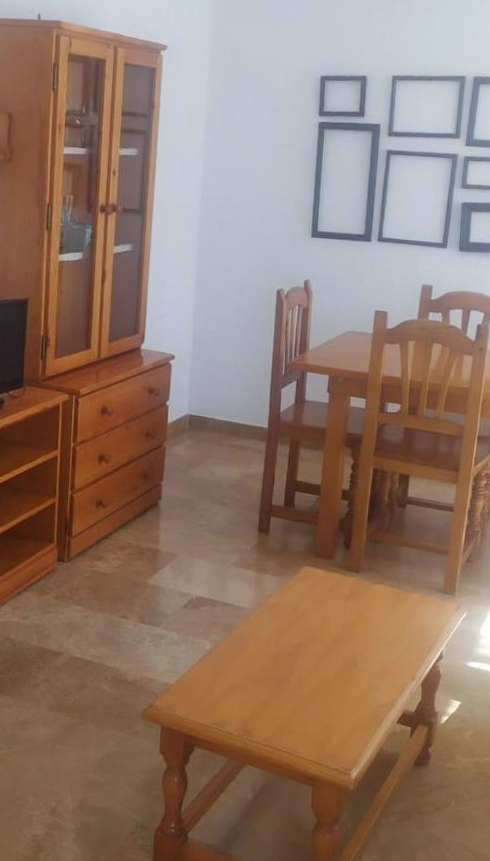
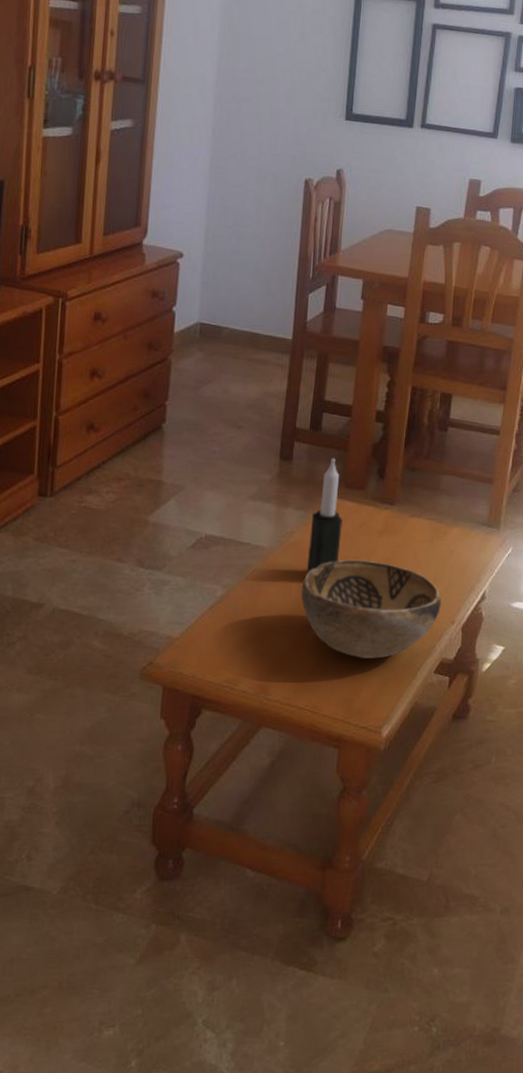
decorative bowl: none [278,620,403,709] -> present [301,559,442,659]
candle: none [283,531,314,632] -> present [307,458,343,574]

